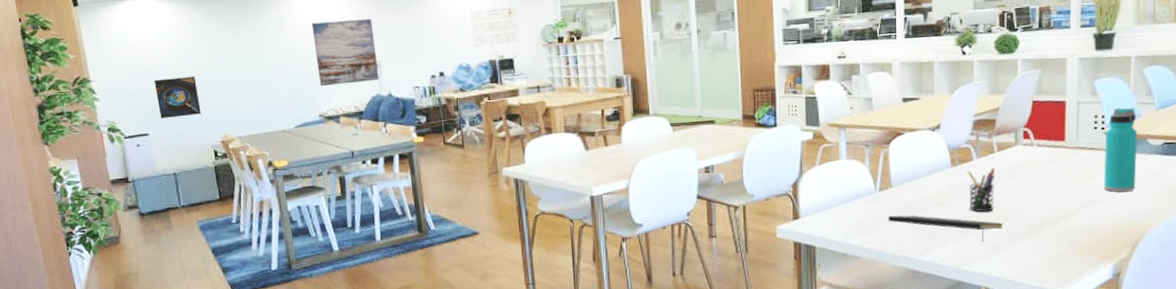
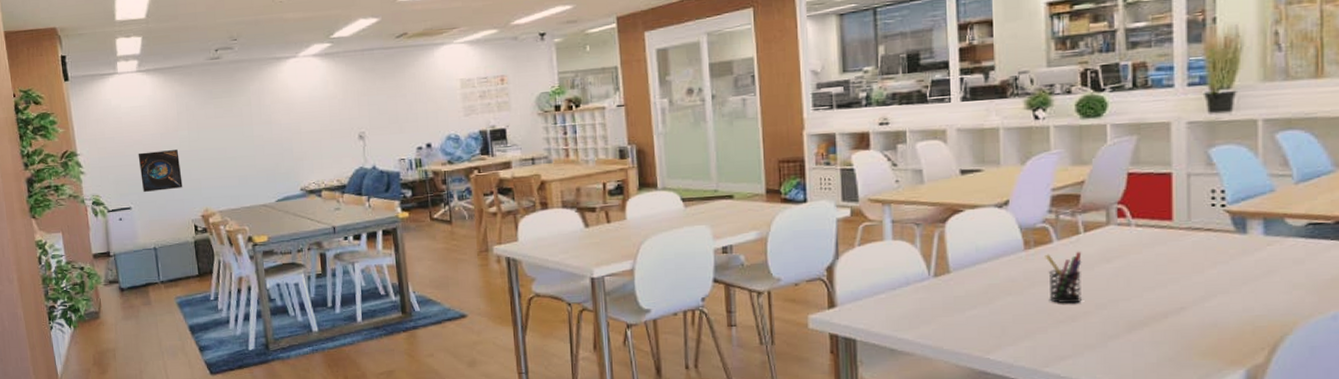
wall art: present [311,18,380,86] -> none [295,88,364,159]
notepad: present [888,215,1004,242] -> none [945,305,1095,339]
water bottle: present [1104,107,1138,192] -> none [1227,180,1272,282]

